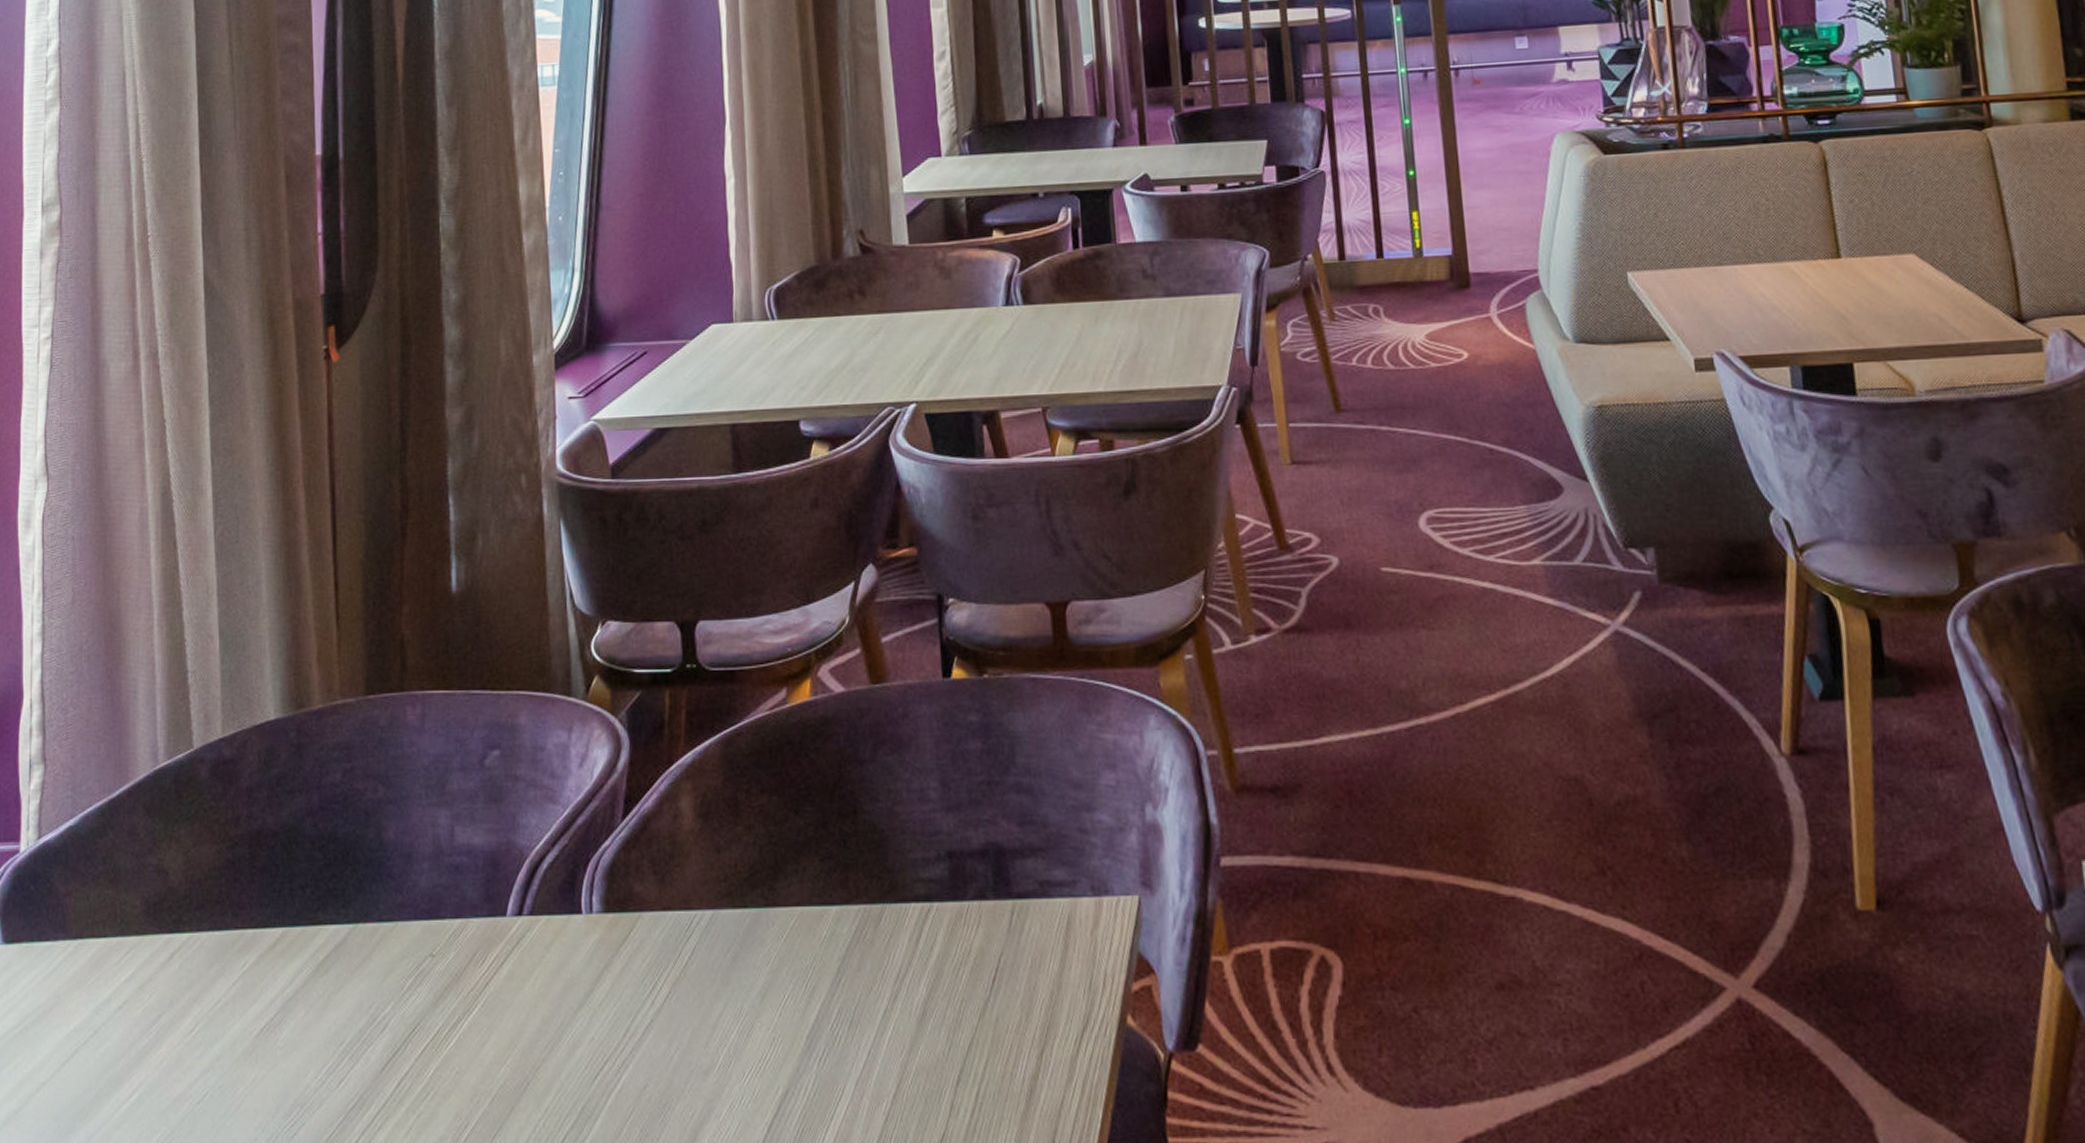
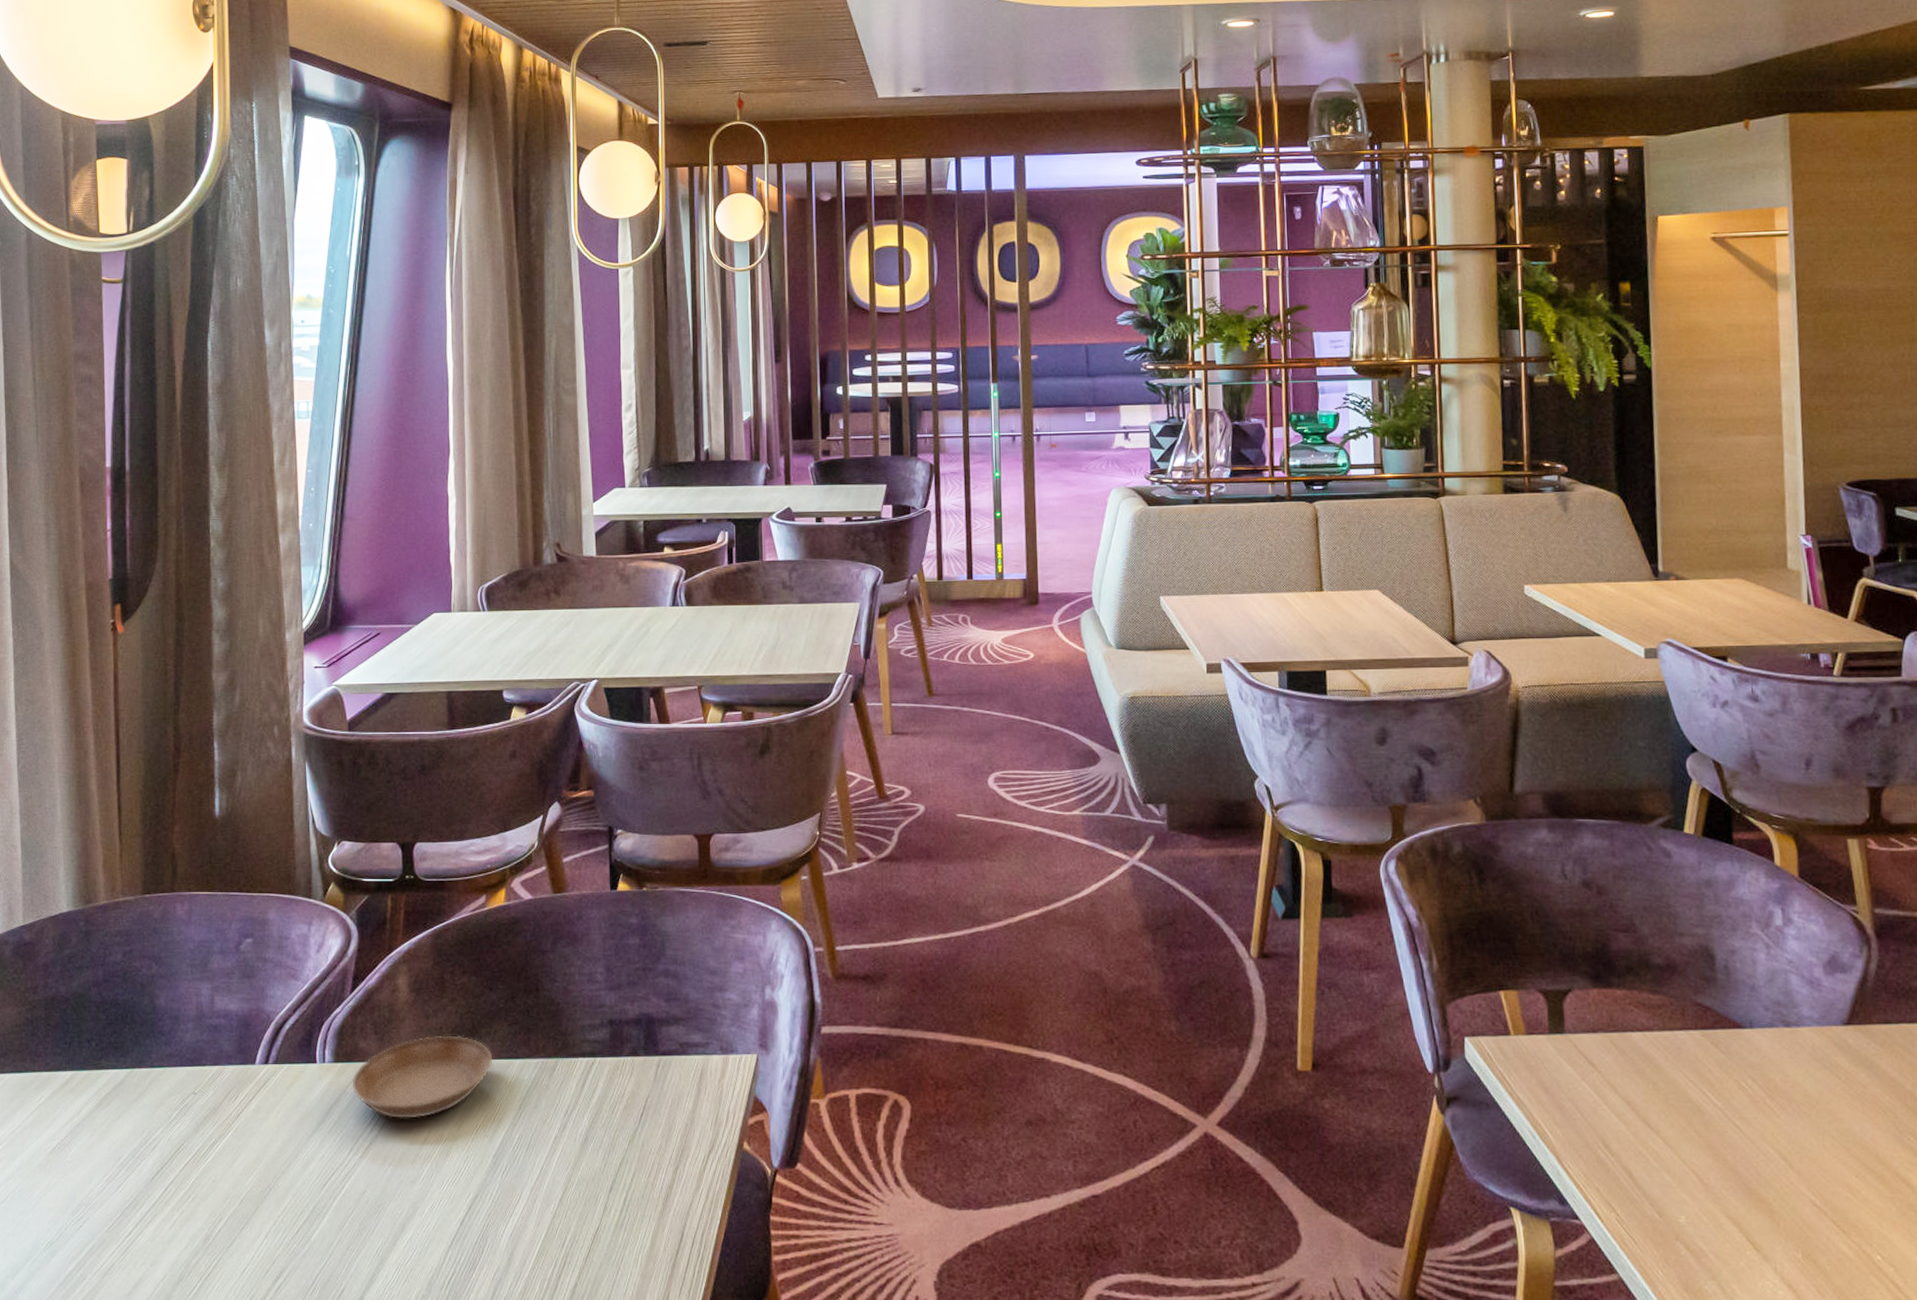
saucer: none [626,874,803,987] -> present [352,1035,493,1119]

